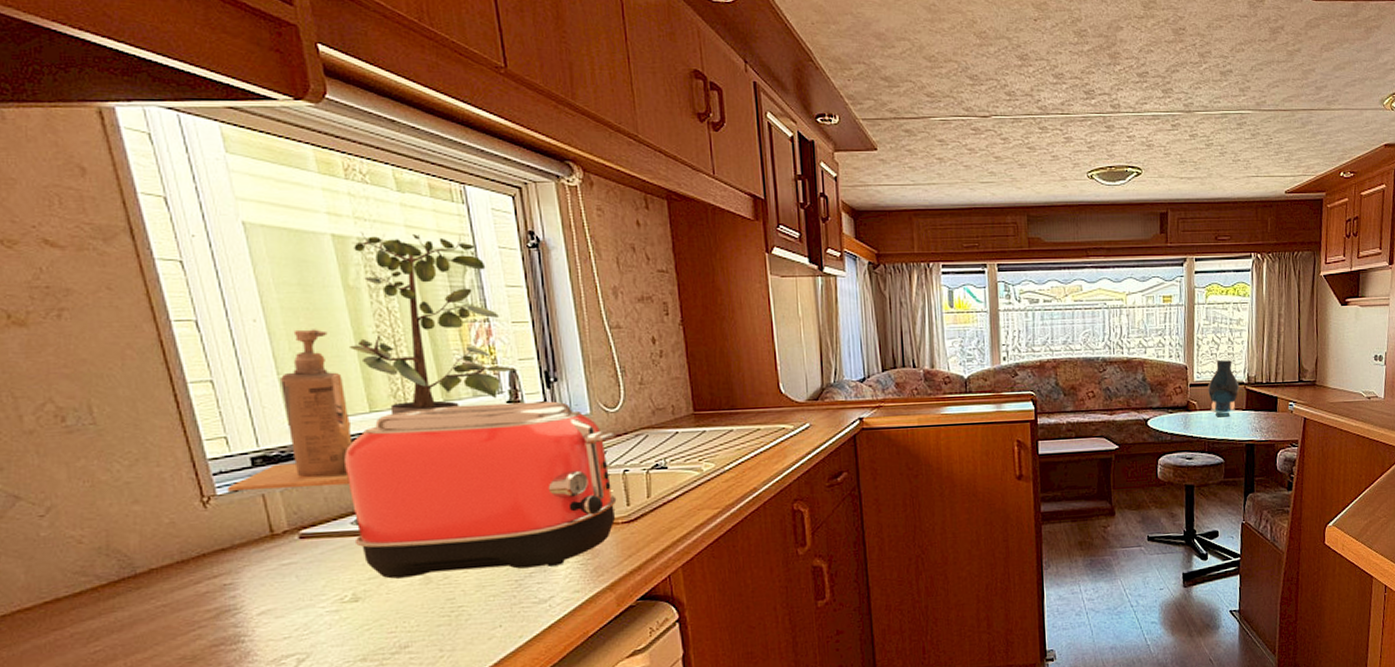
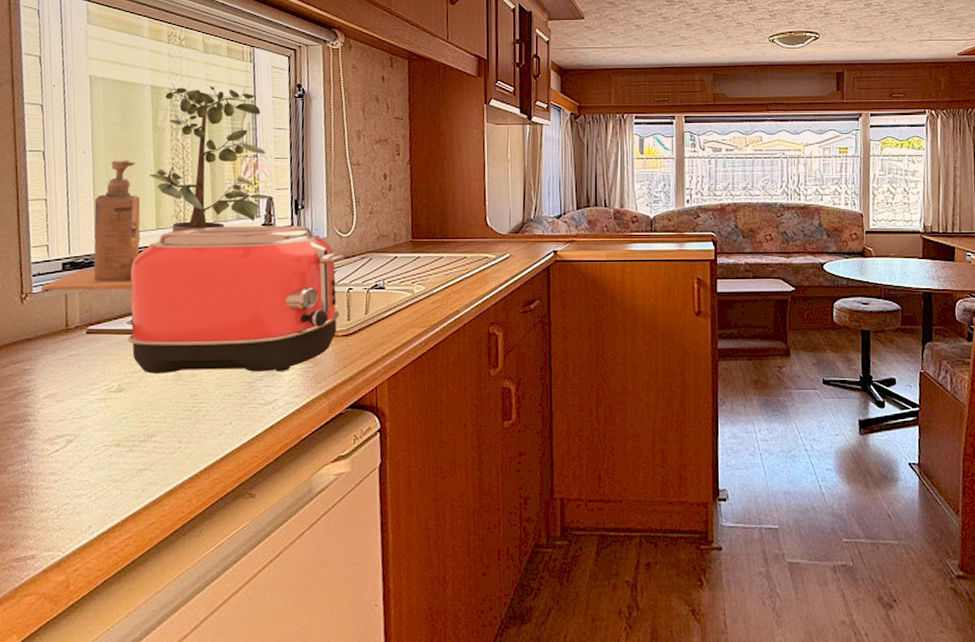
vase: present [1208,360,1240,417] -> none [884,210,916,264]

